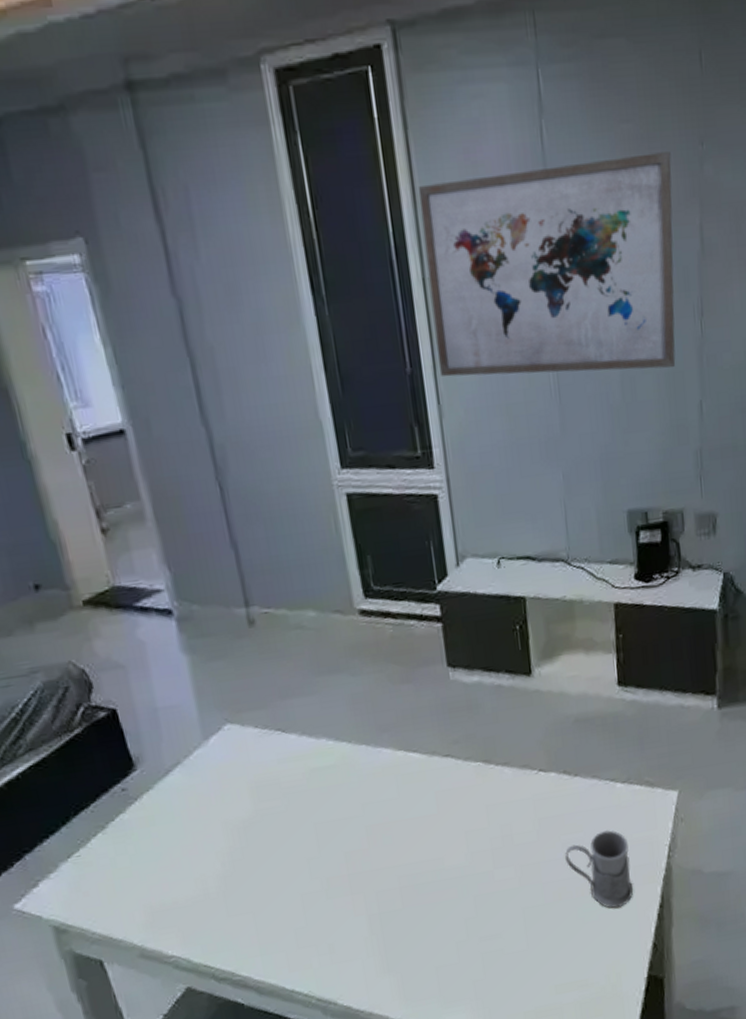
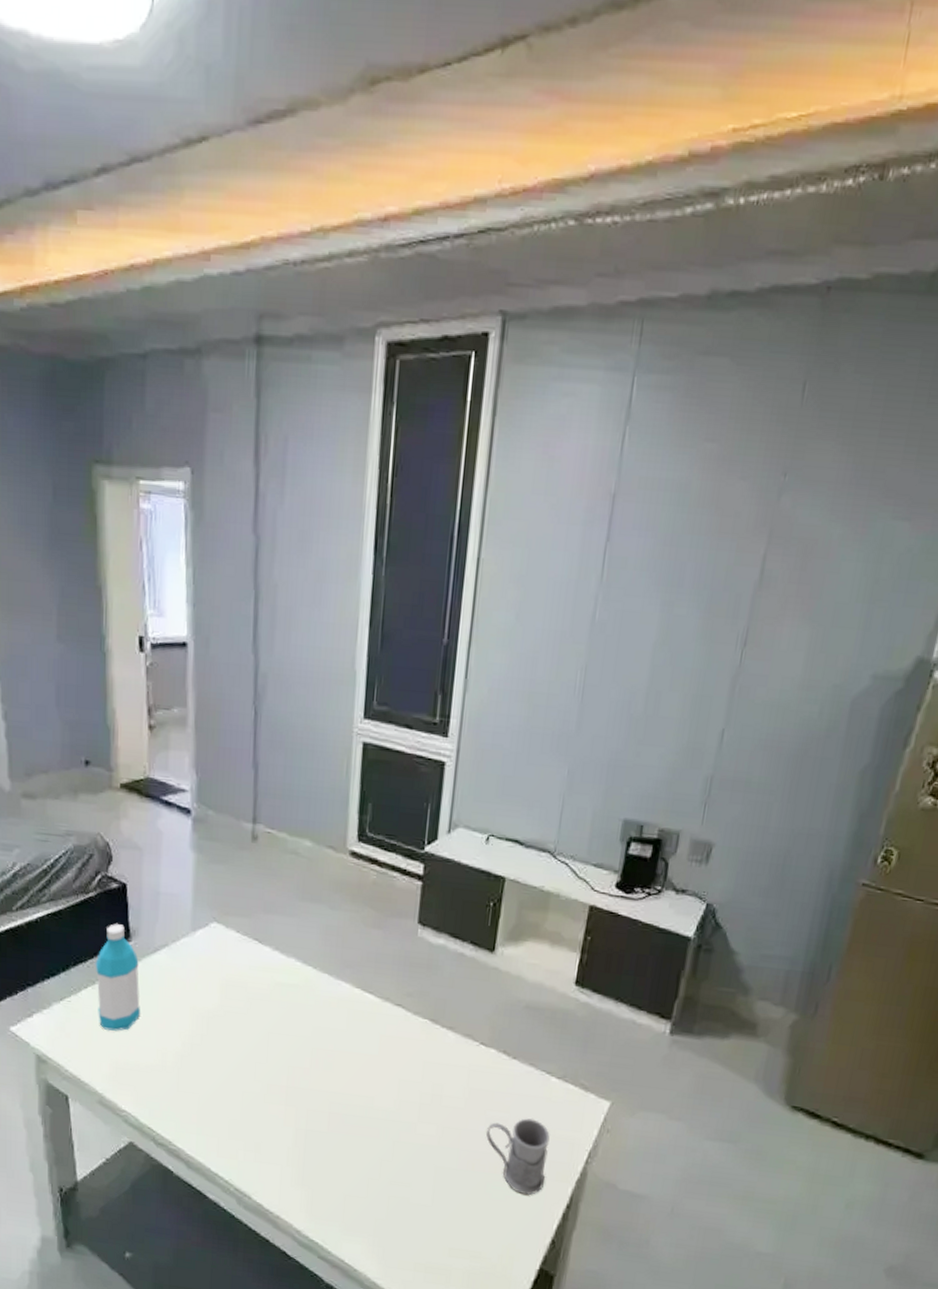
water bottle: none [99,754,167,875] -> present [95,924,141,1031]
wall art: present [418,152,676,377] -> none [473,470,750,691]

